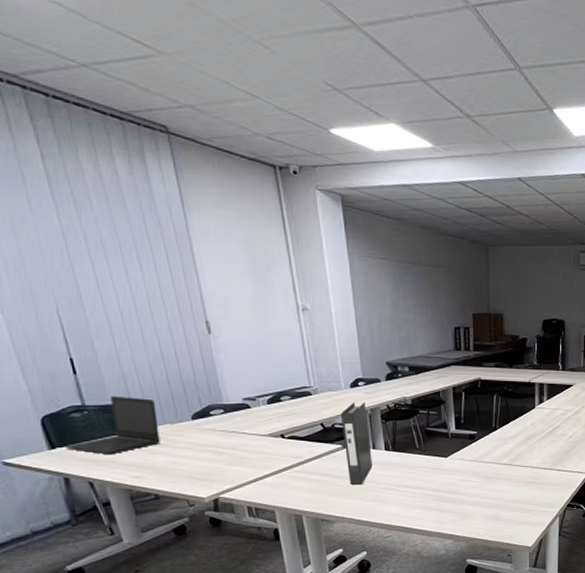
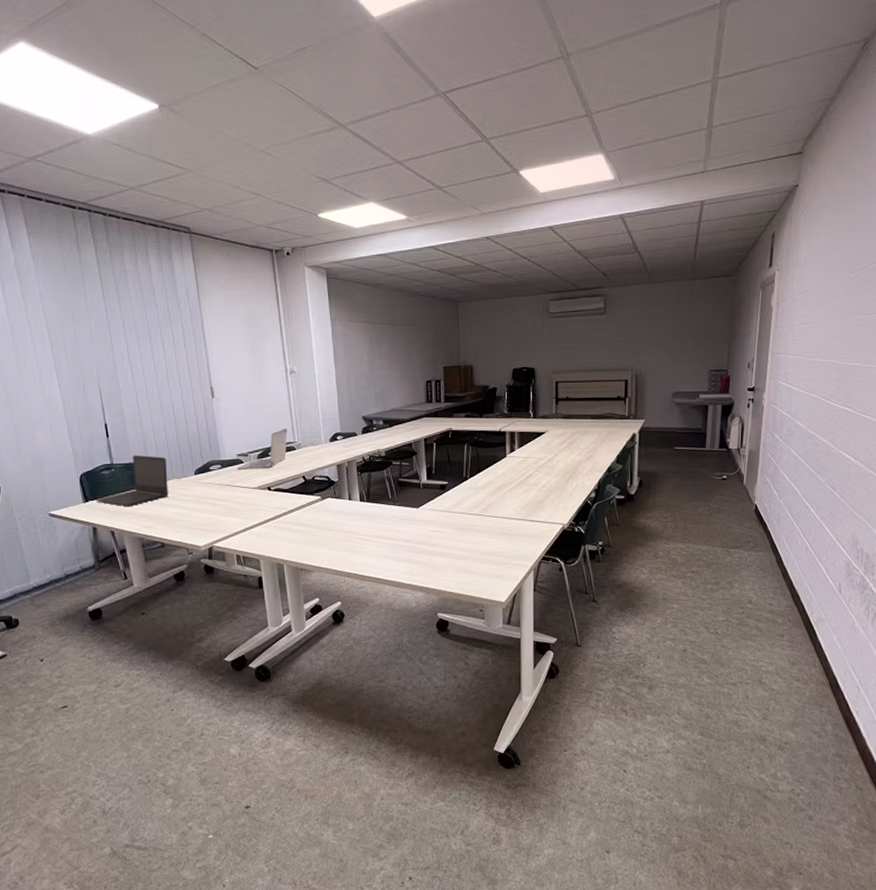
laptop: none [244,372,302,415] -> present [237,429,287,470]
binder: present [340,402,373,485] -> none [320,455,348,535]

